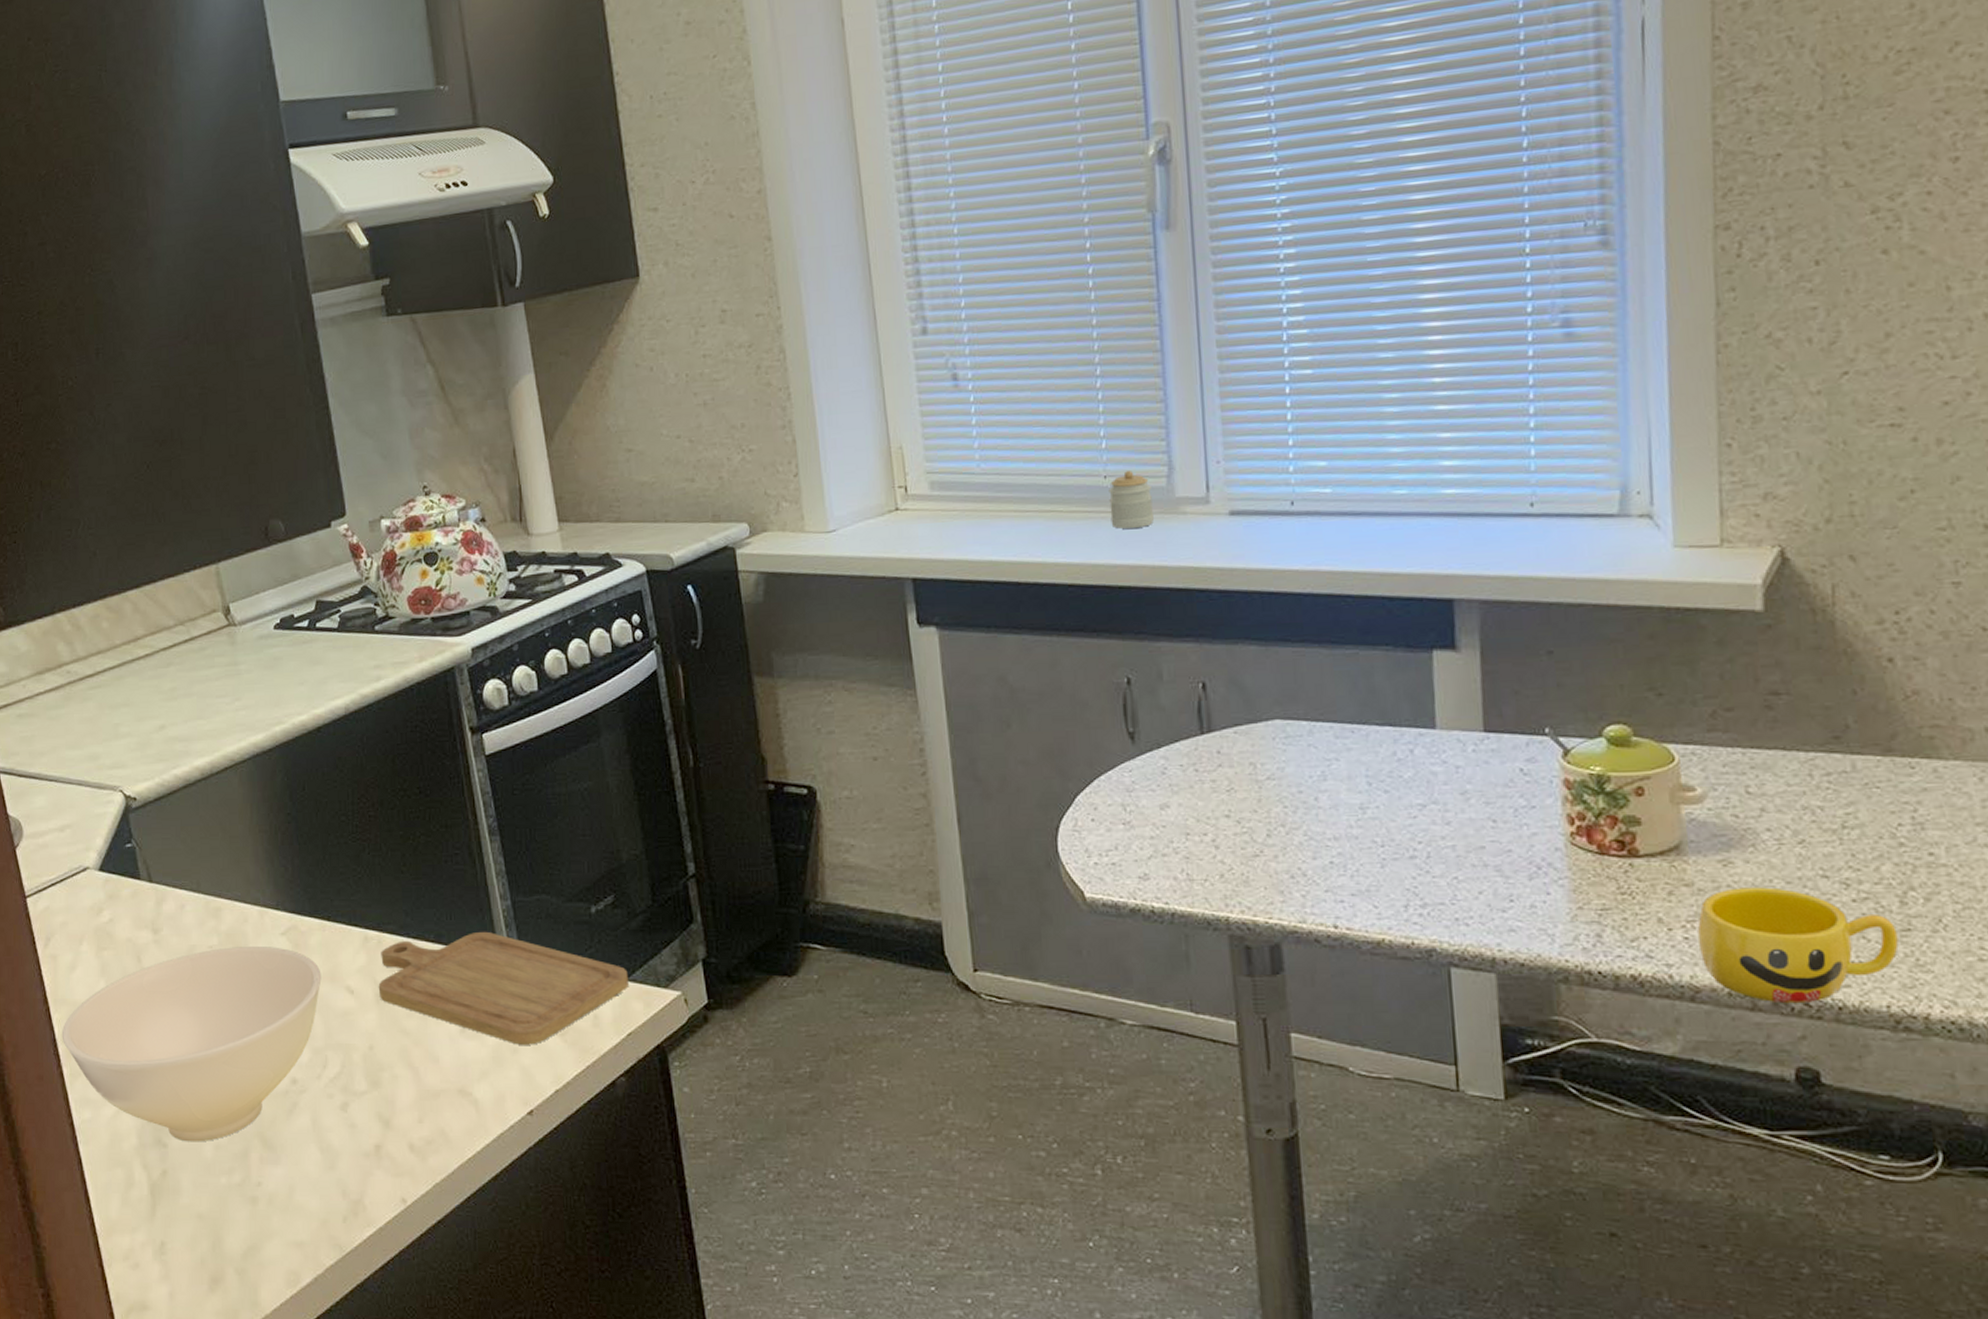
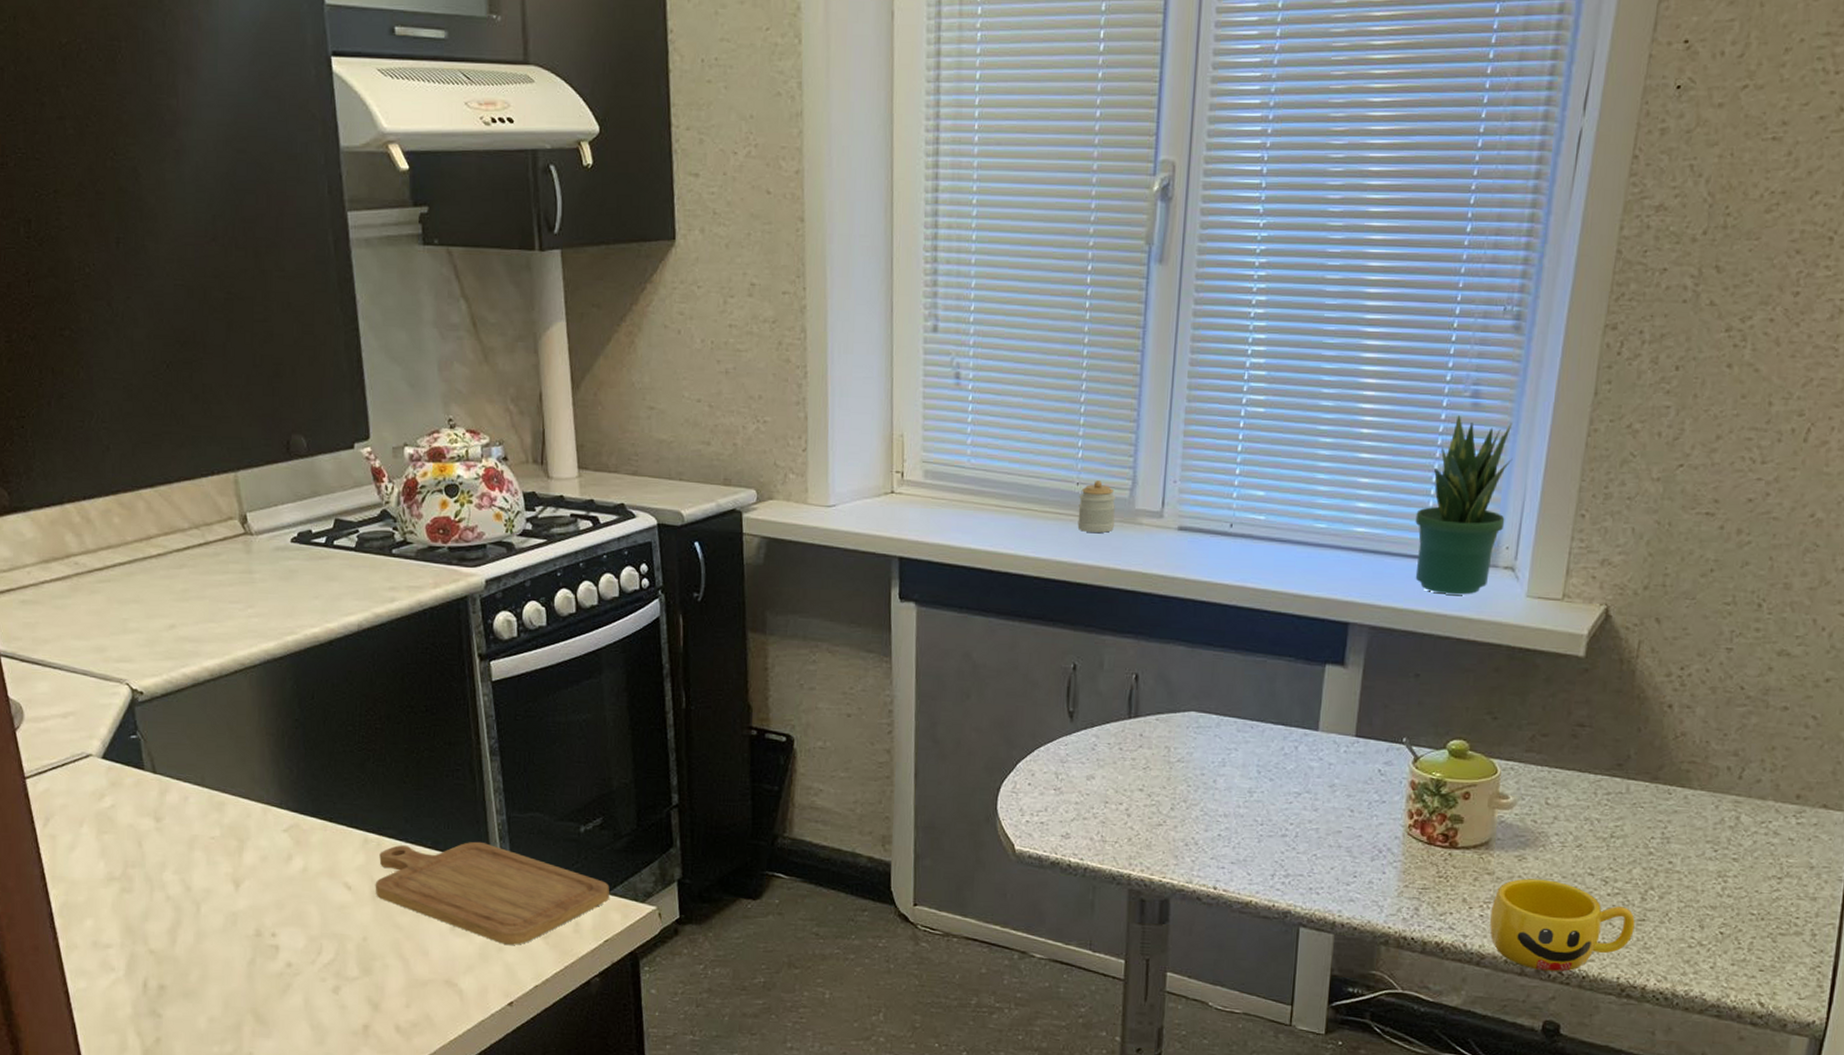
bowl: present [61,947,322,1142] -> none [58,839,321,1015]
planter: none [1515,349,1630,555] -> present [1415,415,1513,595]

